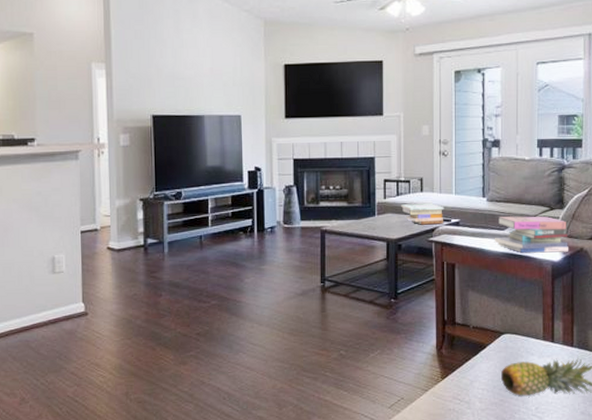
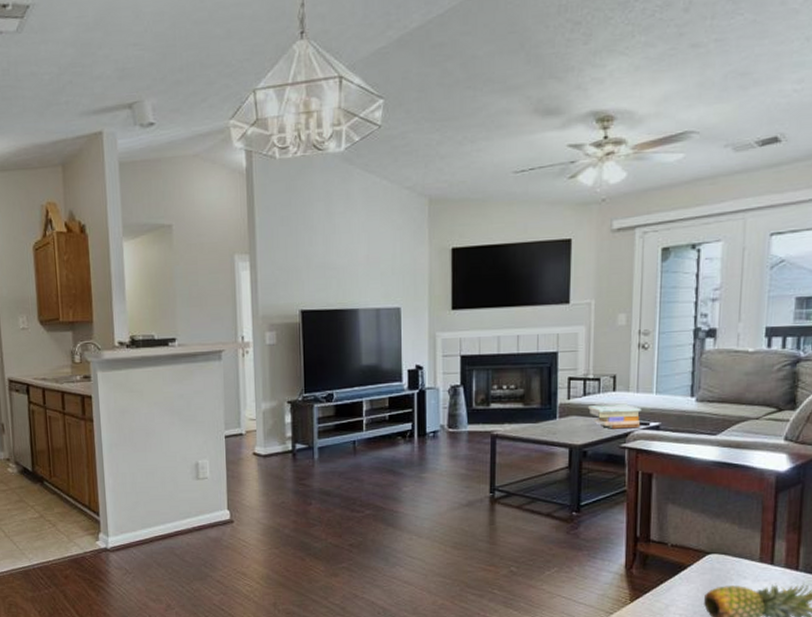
books: present [494,216,569,253] -> none [703,418,801,462]

